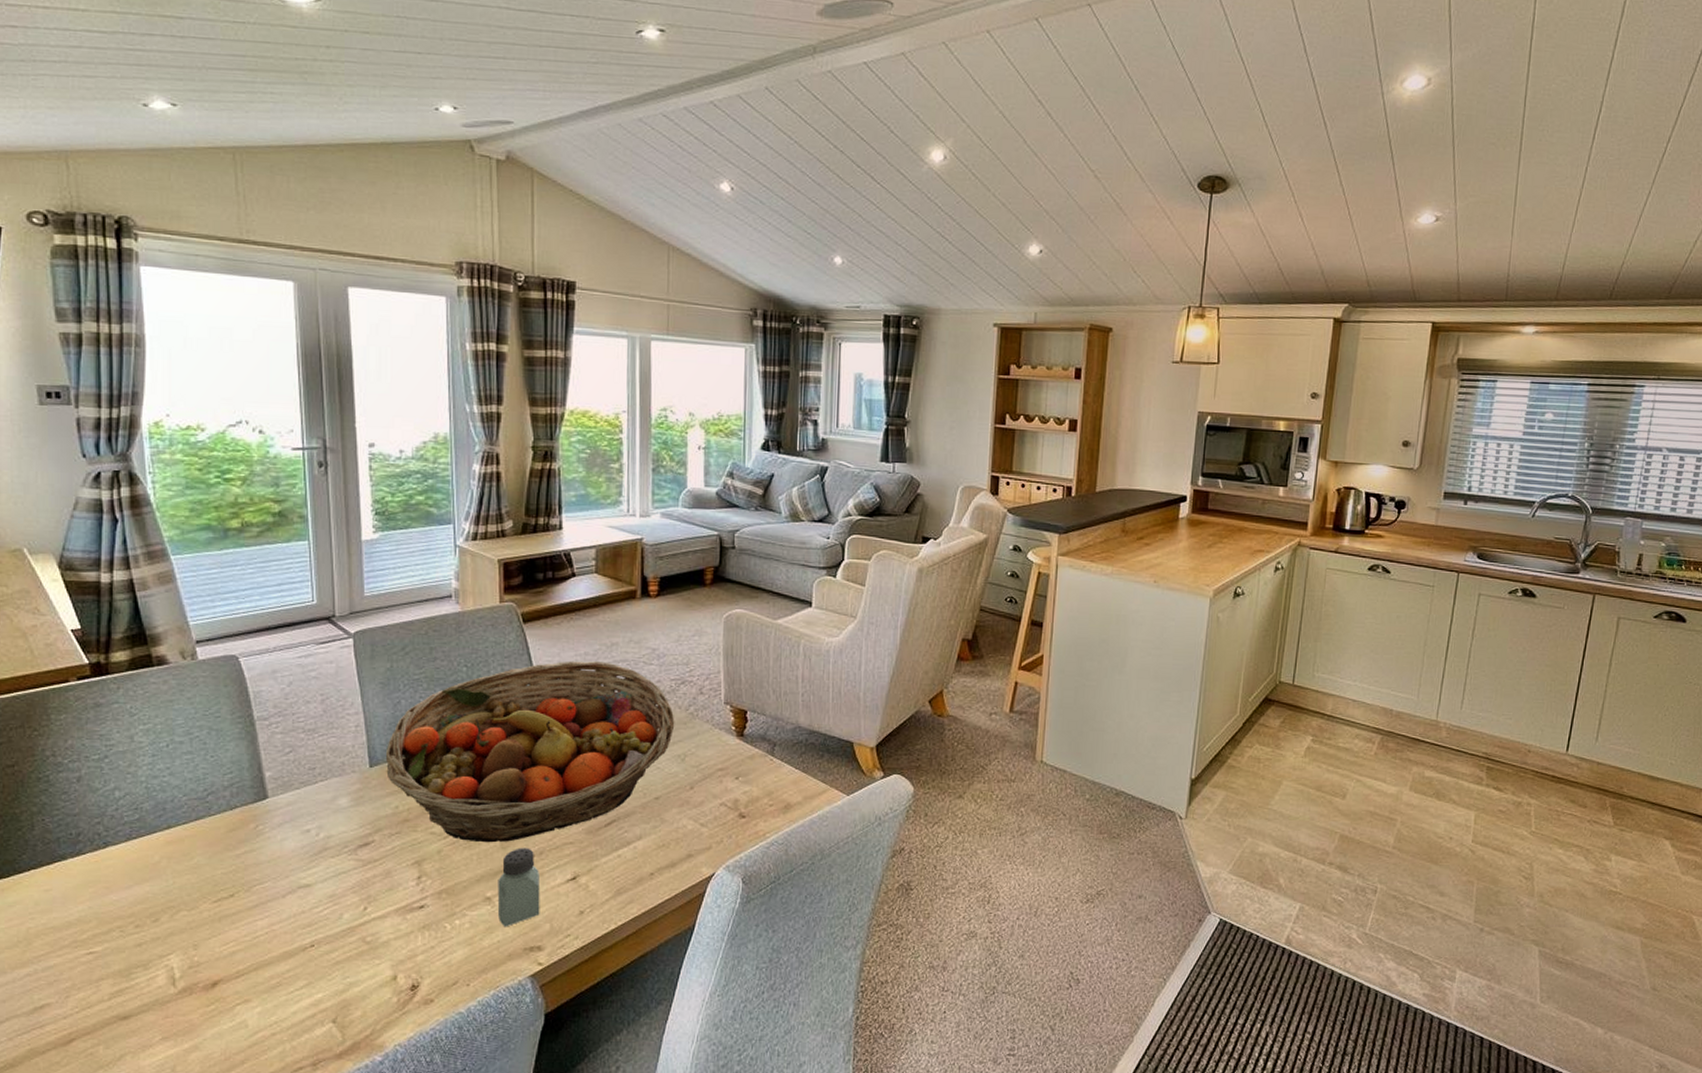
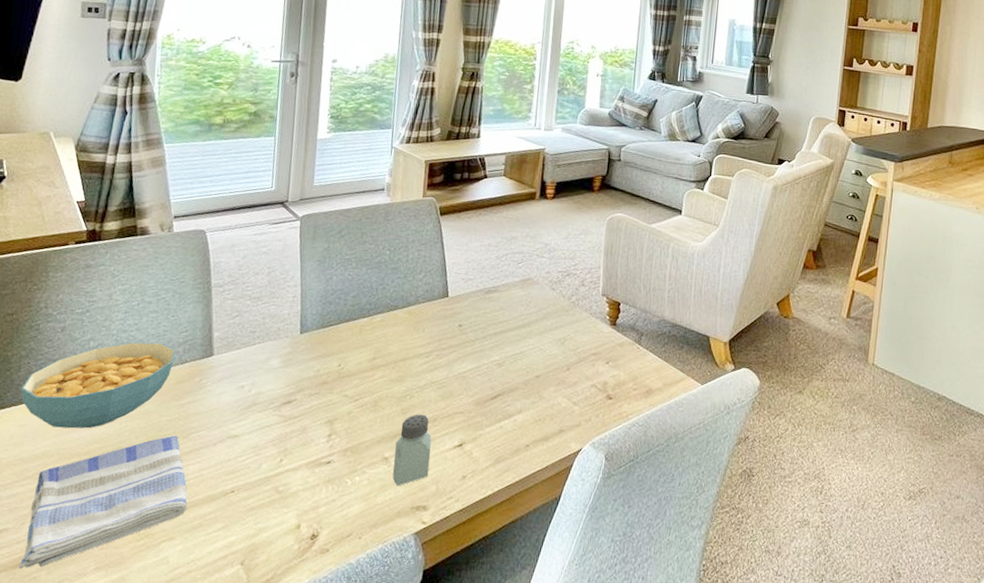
cereal bowl: none [39,787,222,890] -> present [21,342,176,429]
dish towel: none [69,889,260,1045] -> present [18,435,188,569]
fruit basket: present [385,661,675,843] -> none [313,250,559,408]

